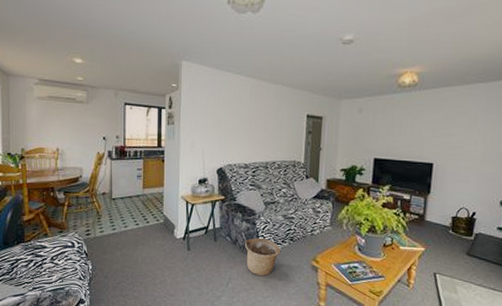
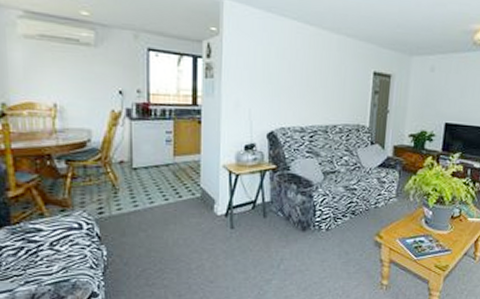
basket: present [244,237,281,277] -> none [299,212,341,256]

